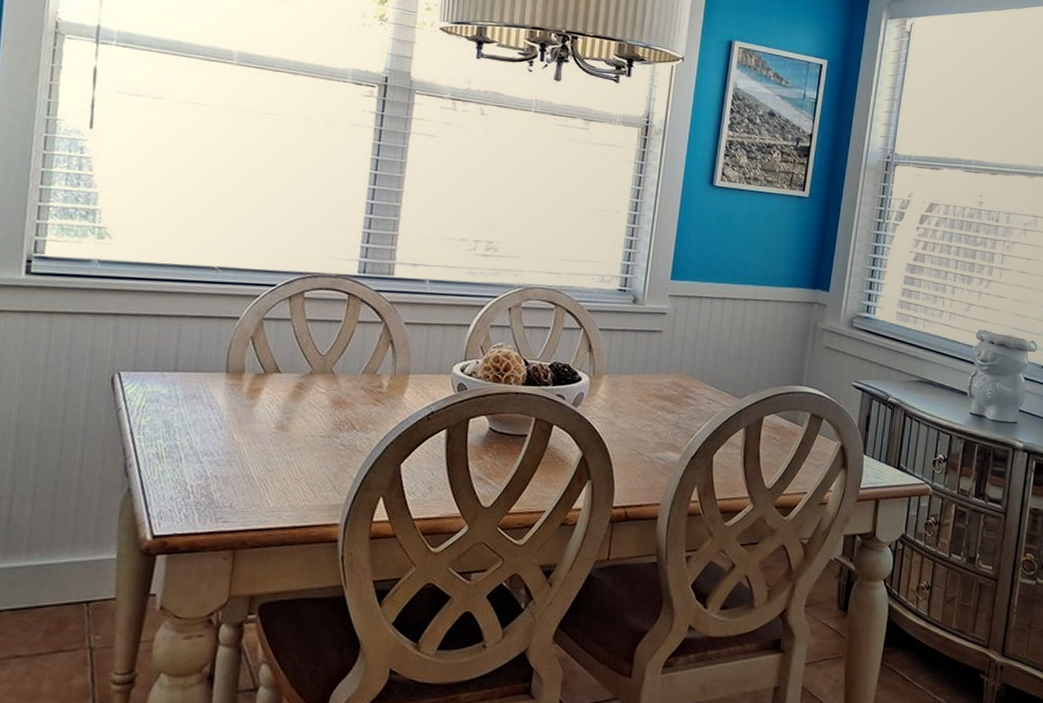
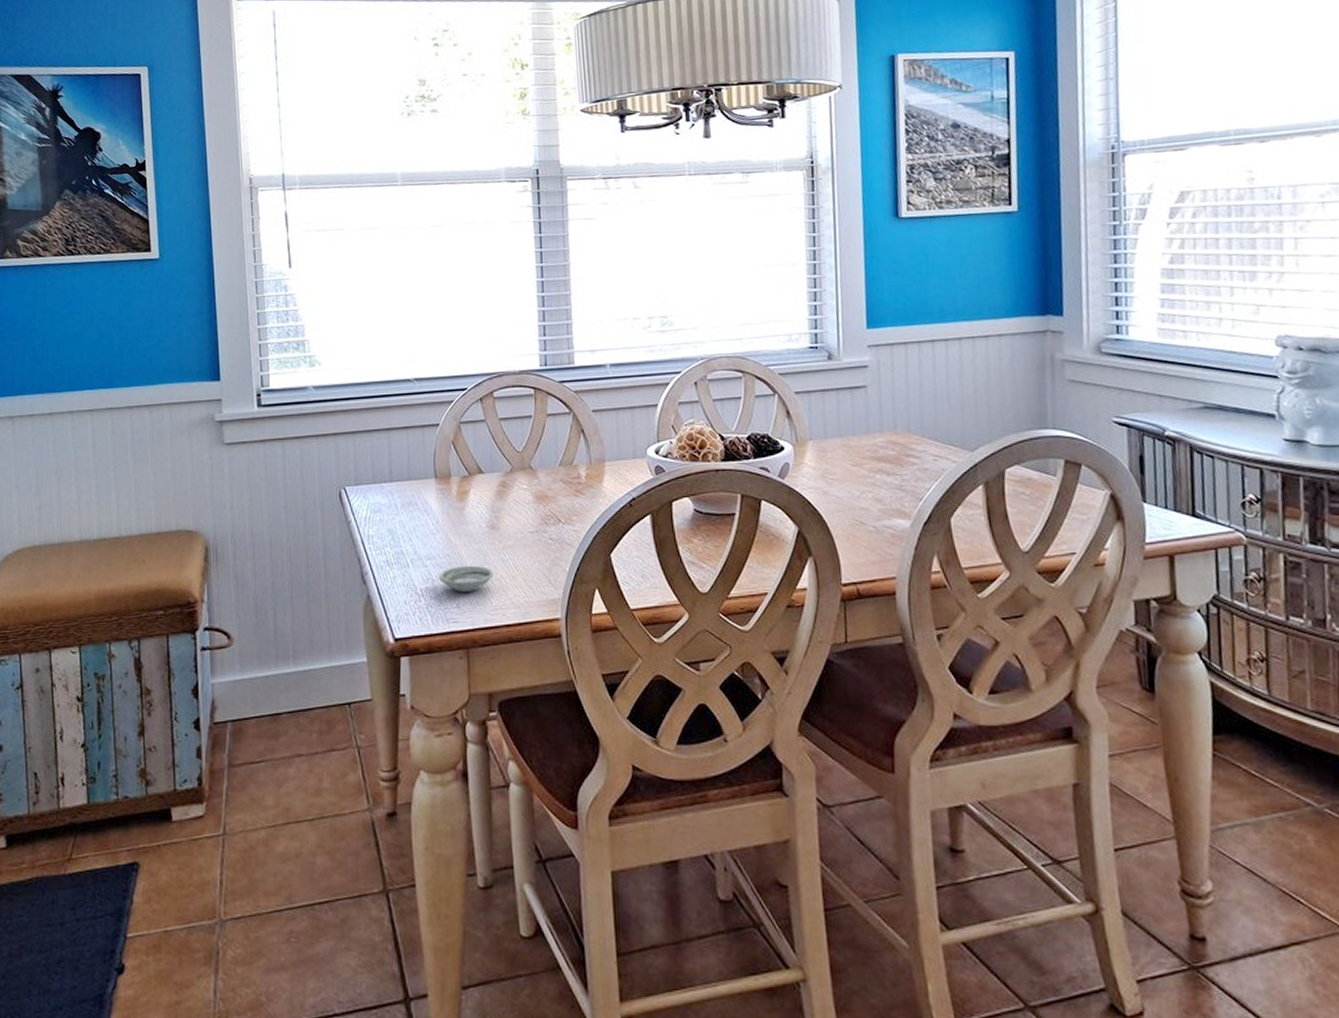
saucer: none [214,464,276,492] -> present [439,565,494,592]

